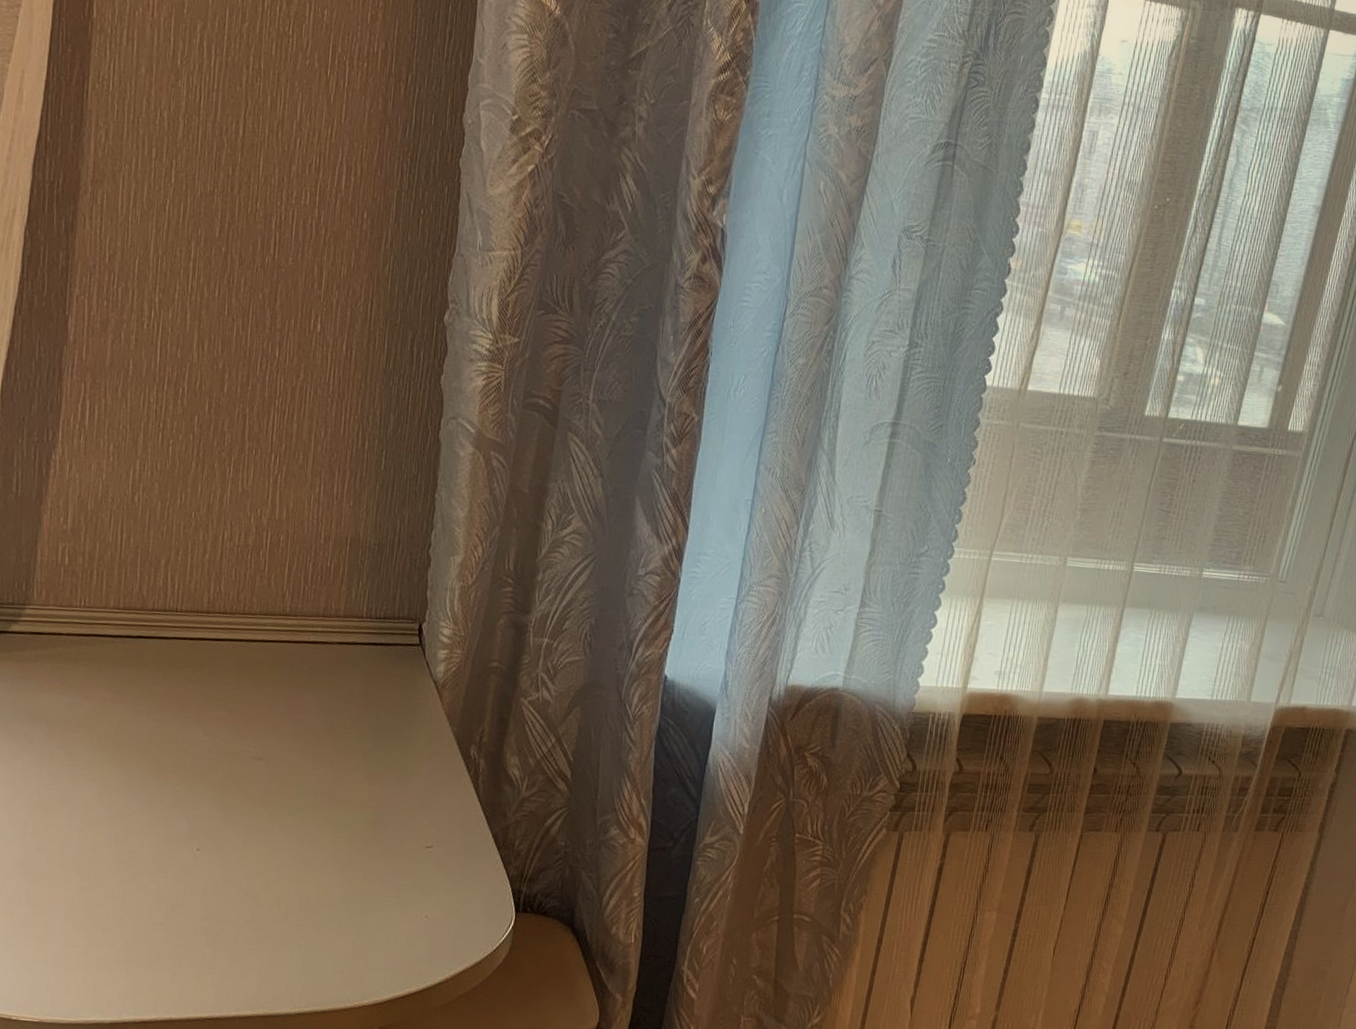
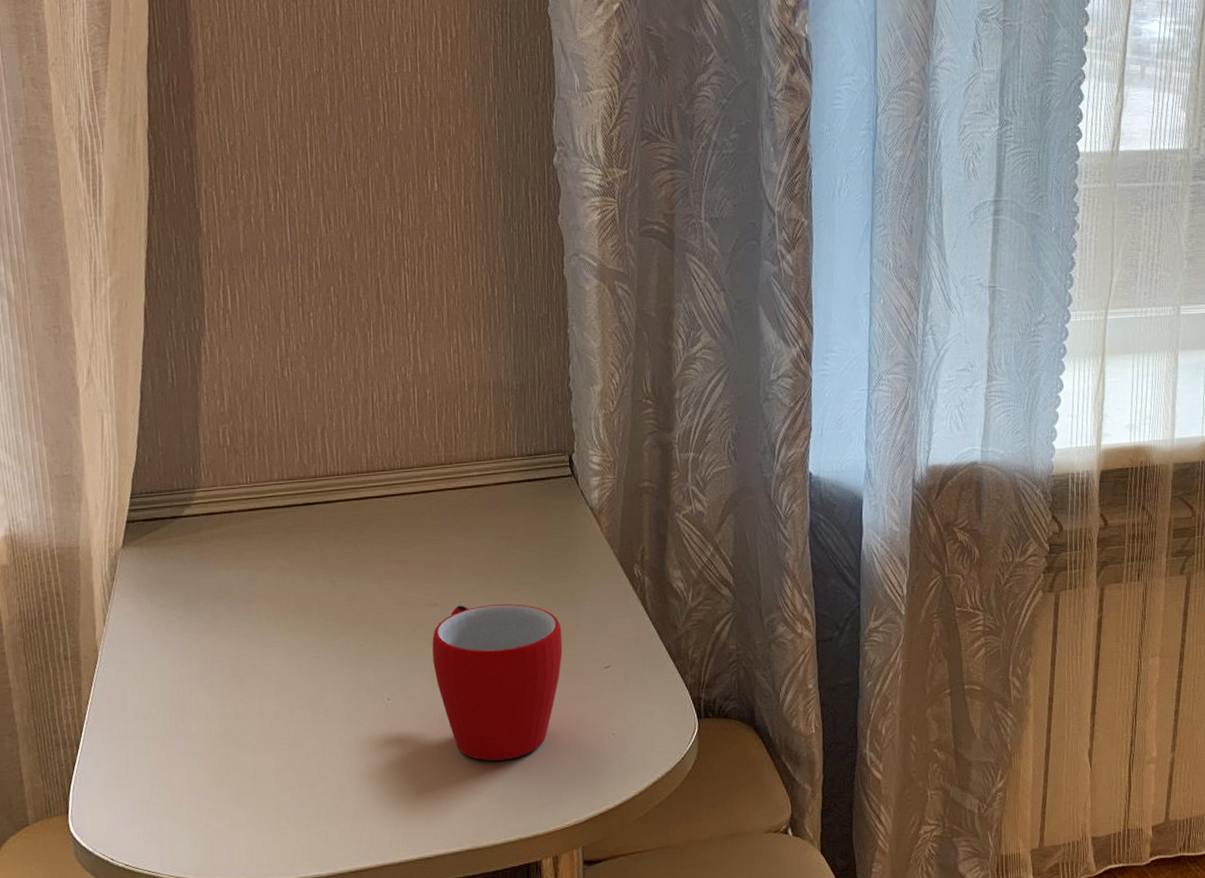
mug: none [249,762,388,928] -> present [432,604,563,761]

